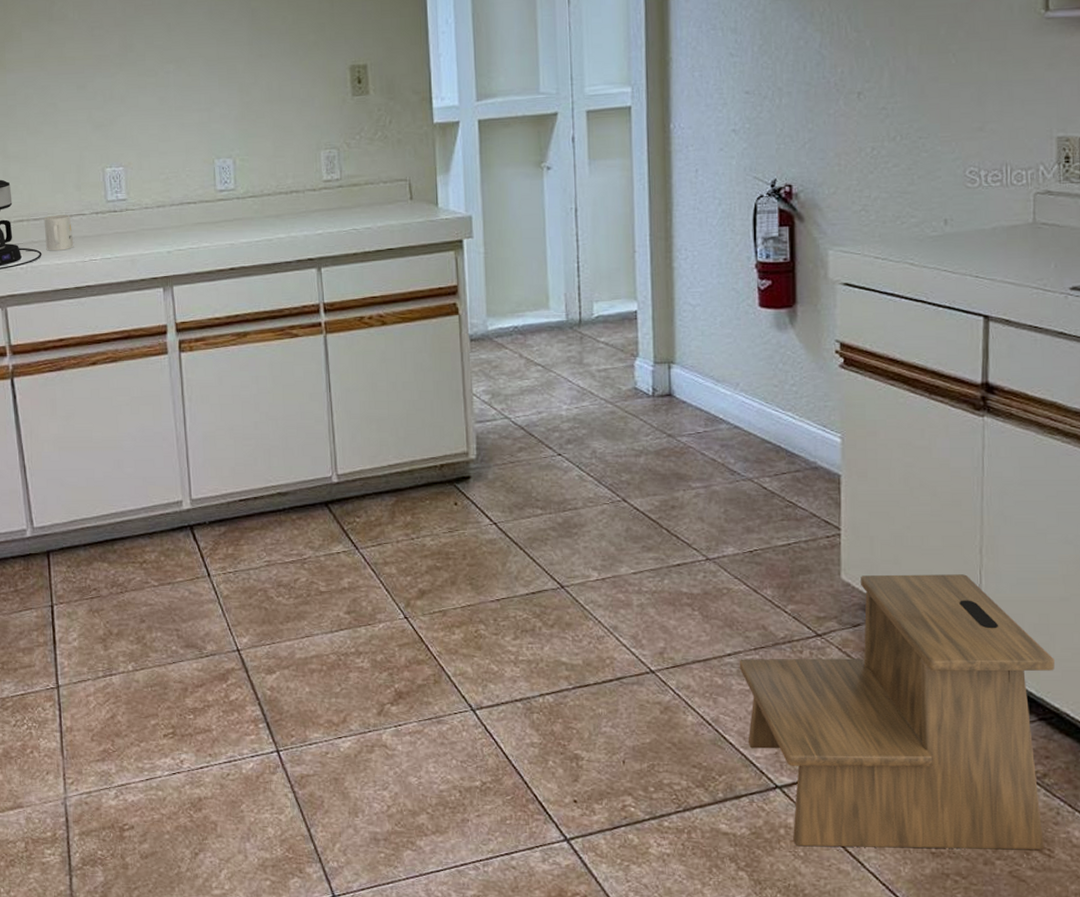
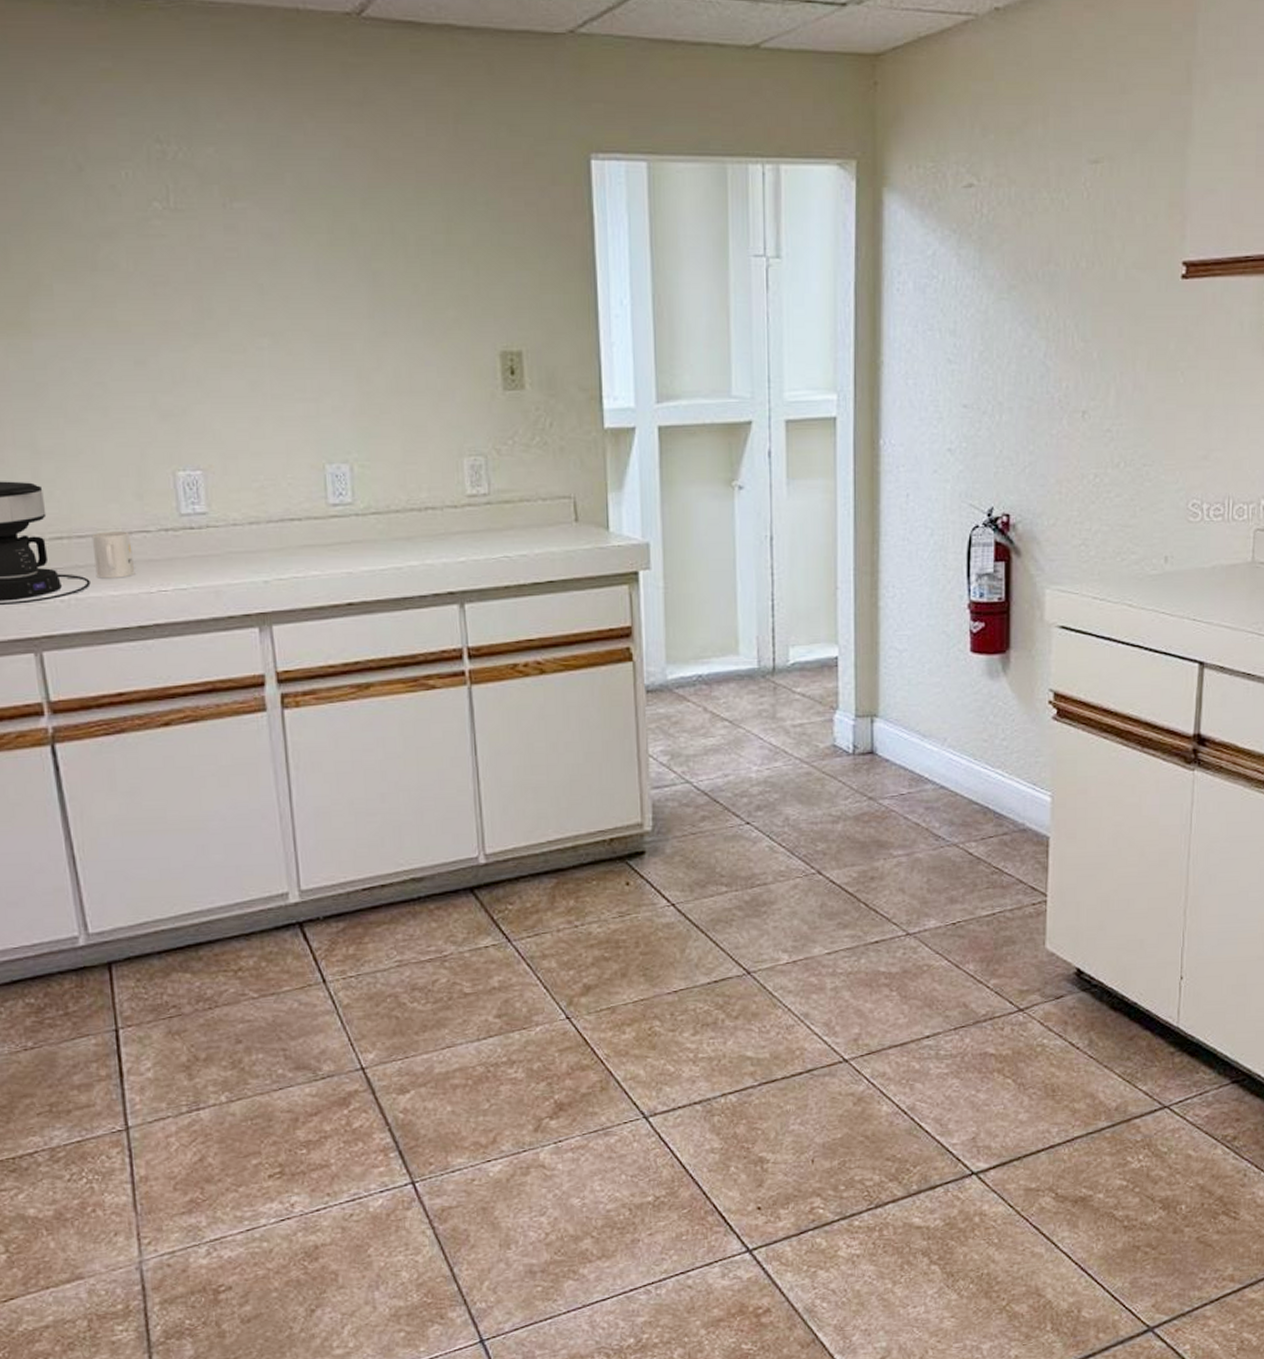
step stool: present [739,574,1055,850] -> none [938,937,1249,1234]

